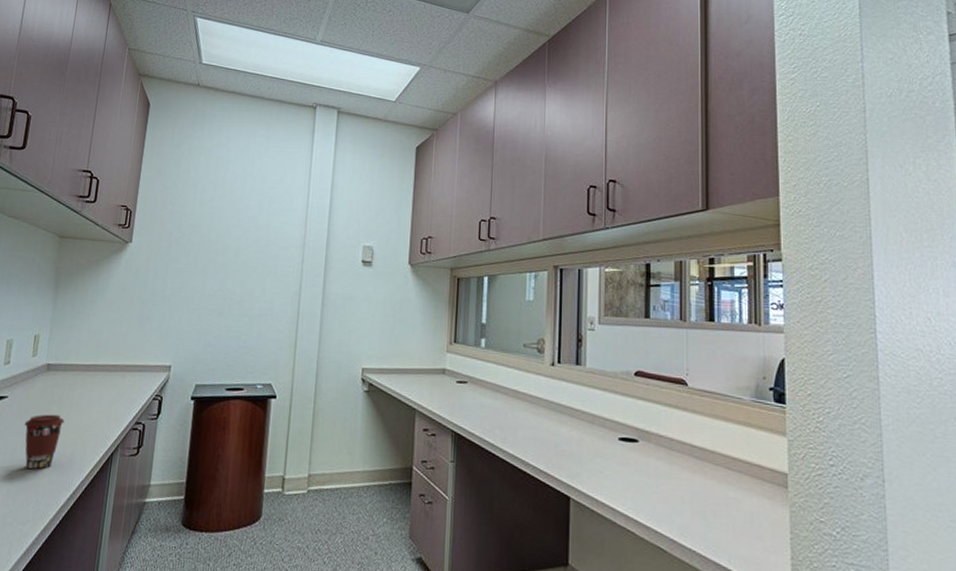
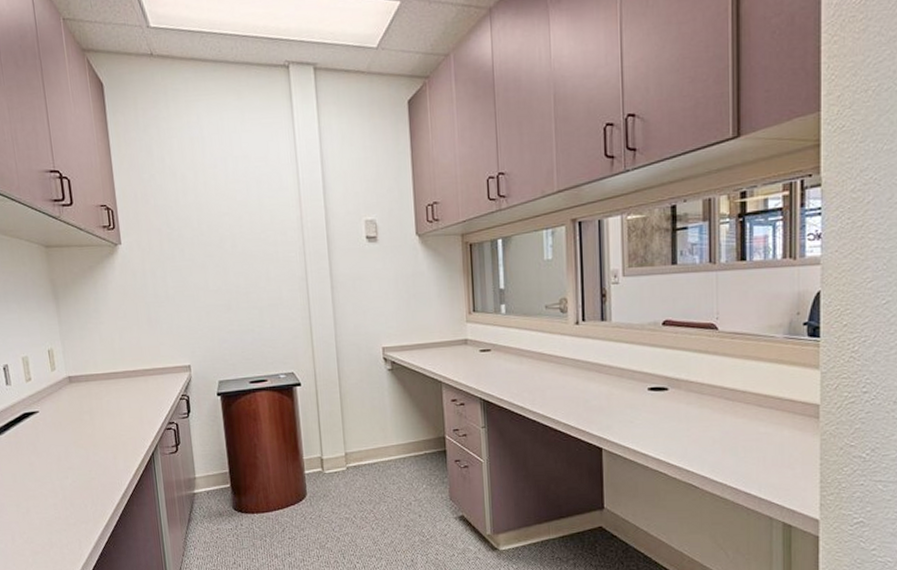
coffee cup: present [24,414,65,469] -> none [61,423,100,475]

